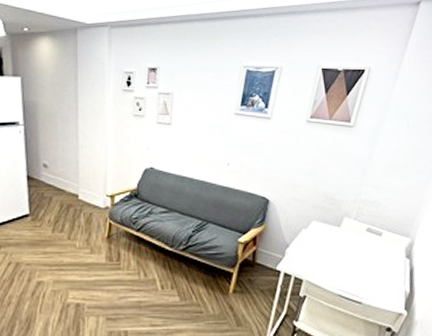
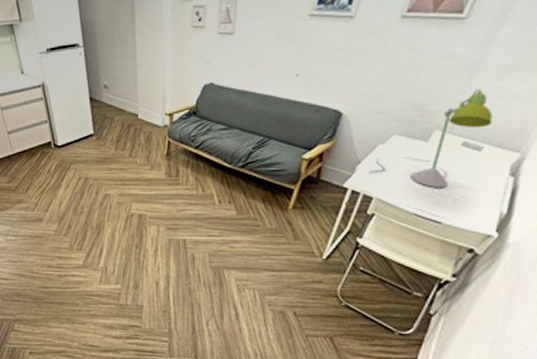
desk lamp: none [297,182,385,269] -> present [369,88,492,187]

